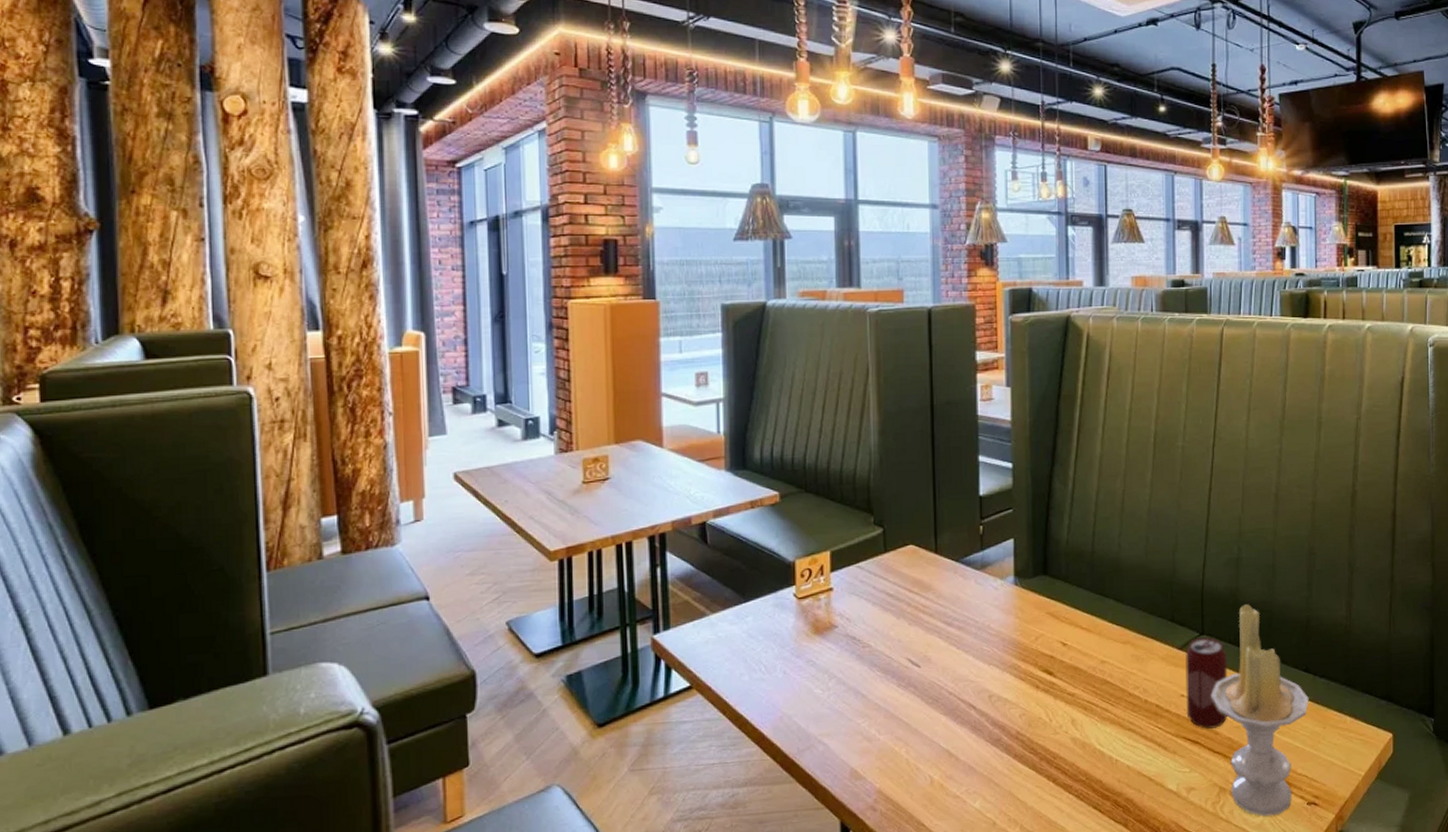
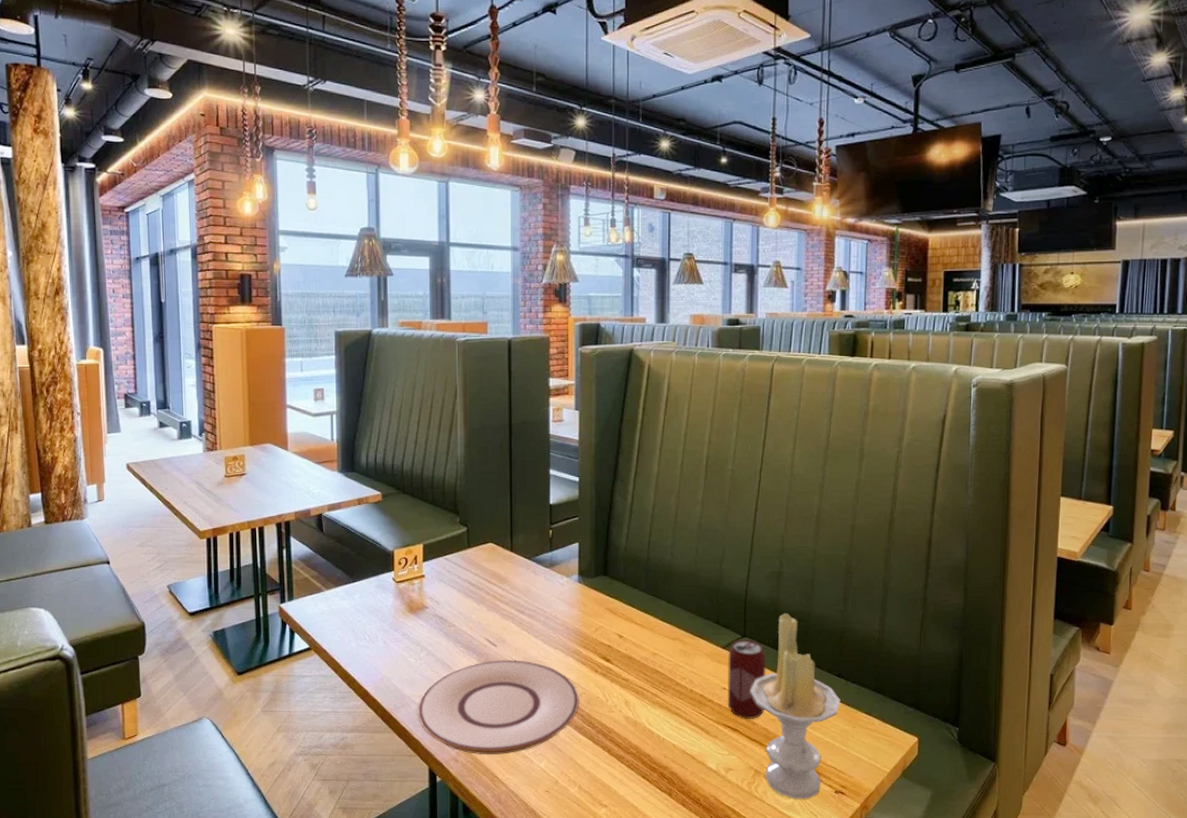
plate: none [826,681,1019,800] -> present [418,660,579,755]

